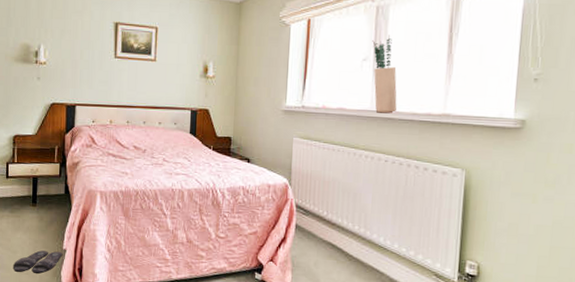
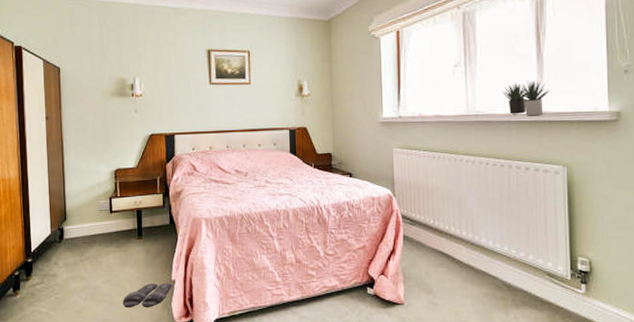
vase: present [372,34,397,113] -> none [462,39,492,117]
succulent plant: none [408,81,457,117] -> present [502,80,550,116]

